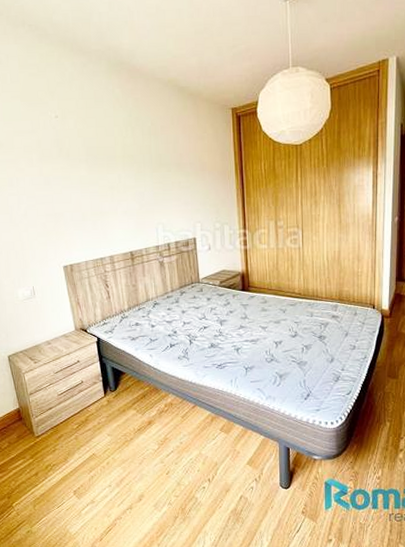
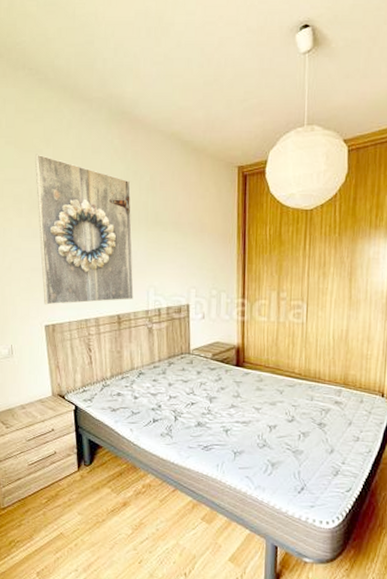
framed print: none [40,106,144,247] -> present [34,154,134,305]

